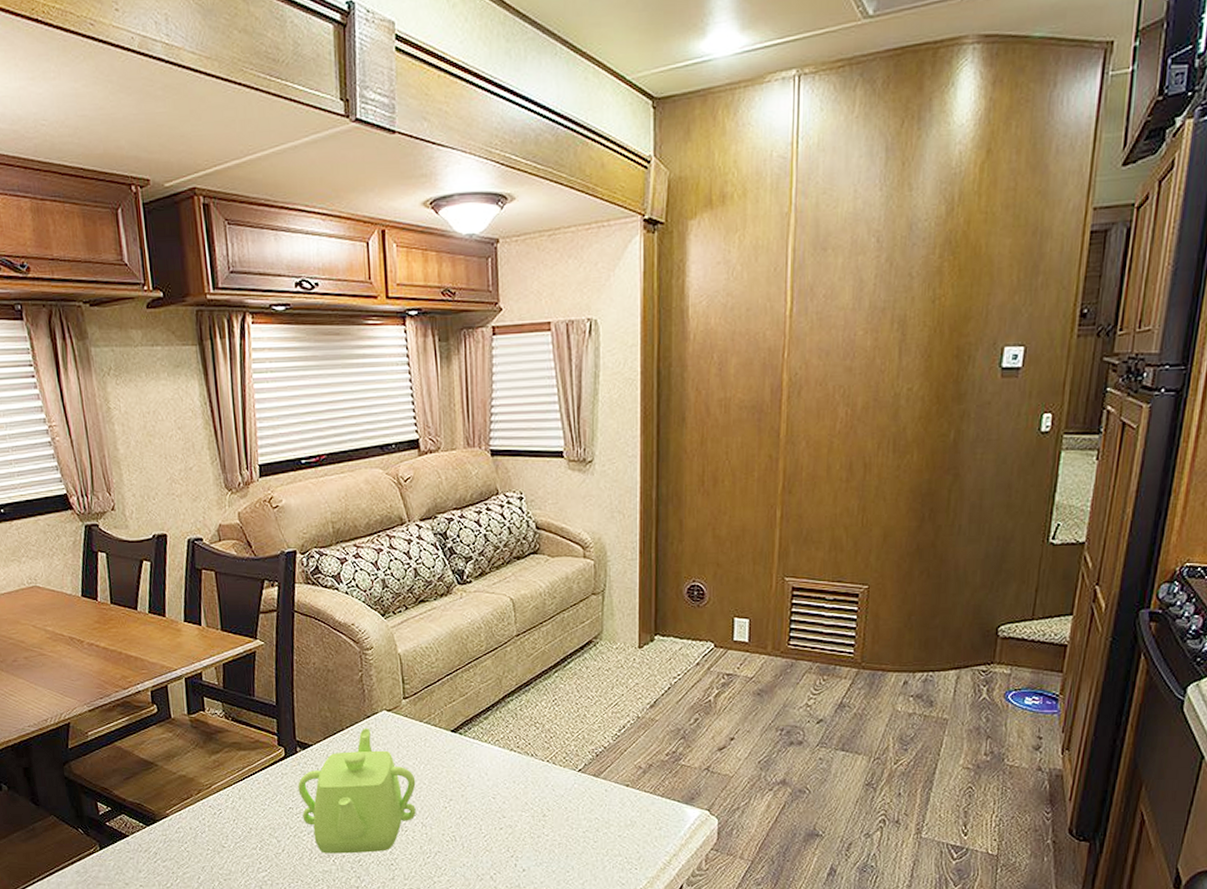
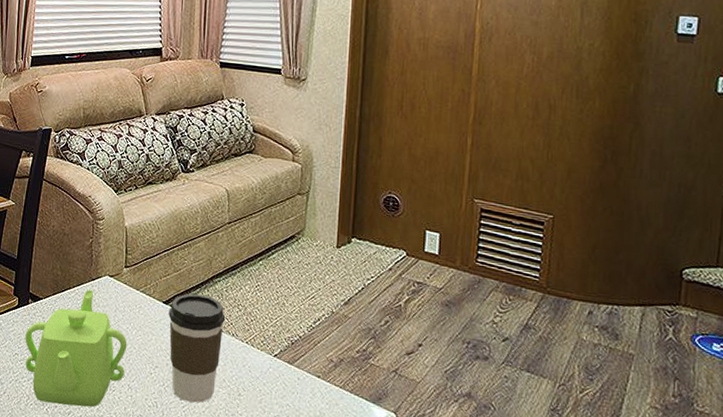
coffee cup: none [458,717,522,831] -> present [169,293,226,403]

